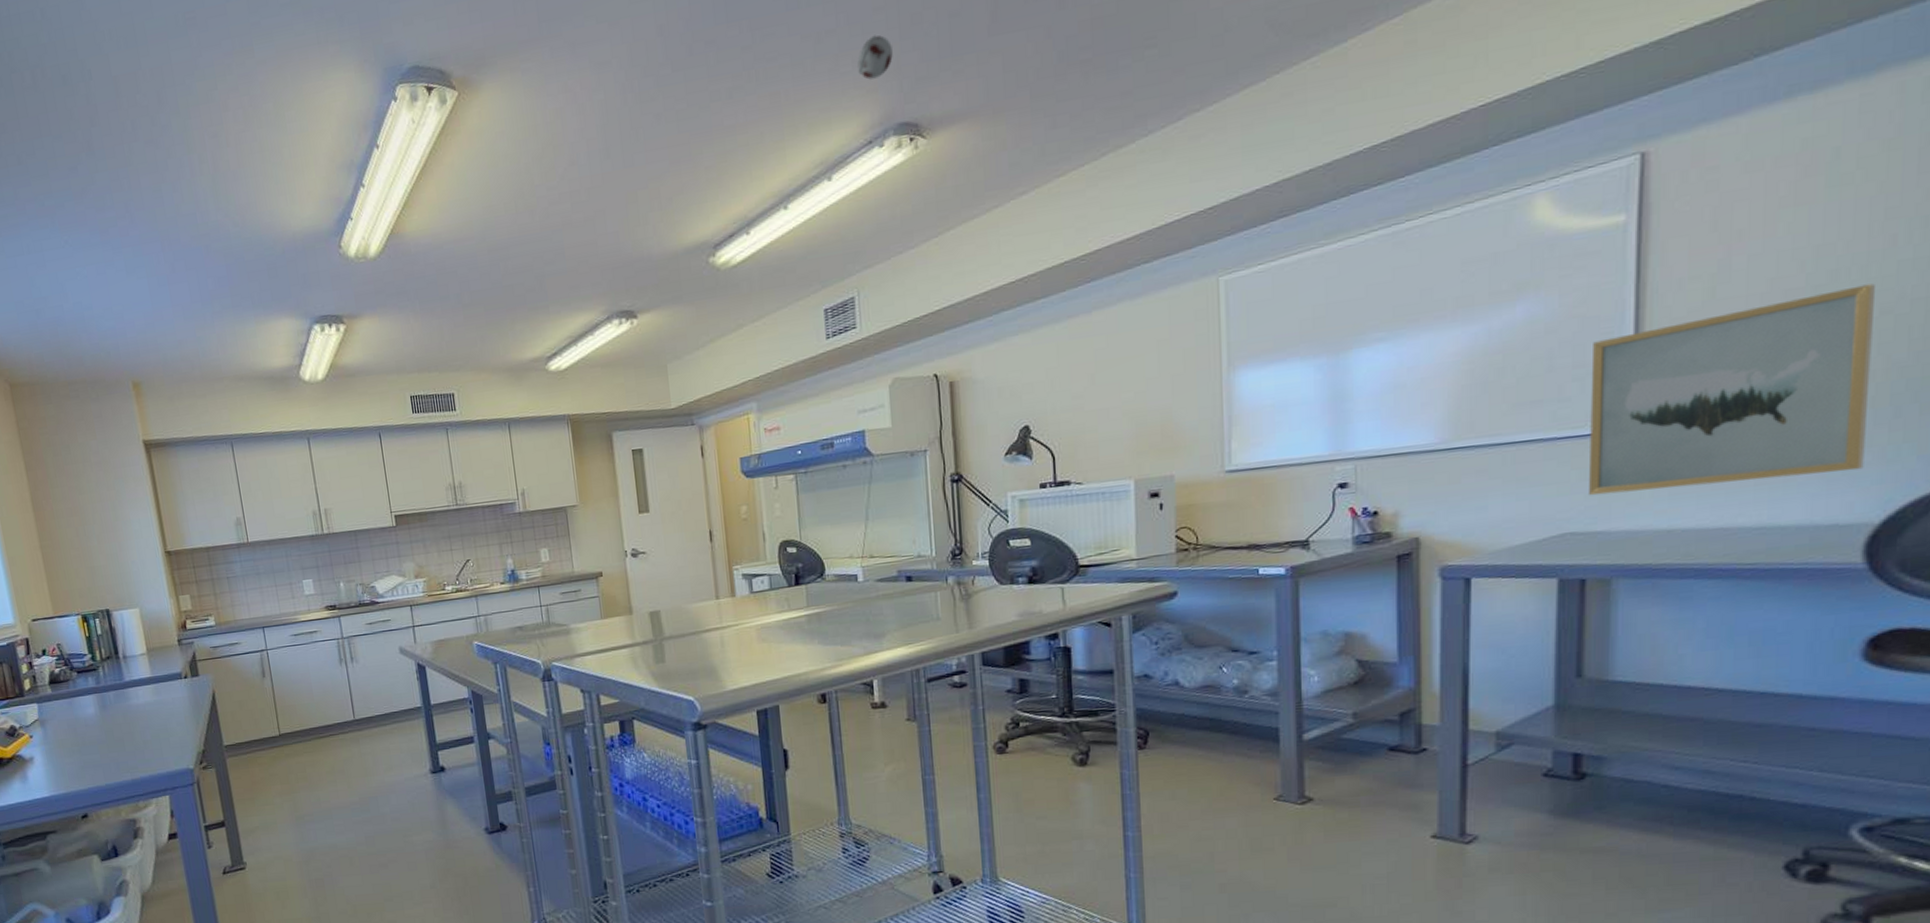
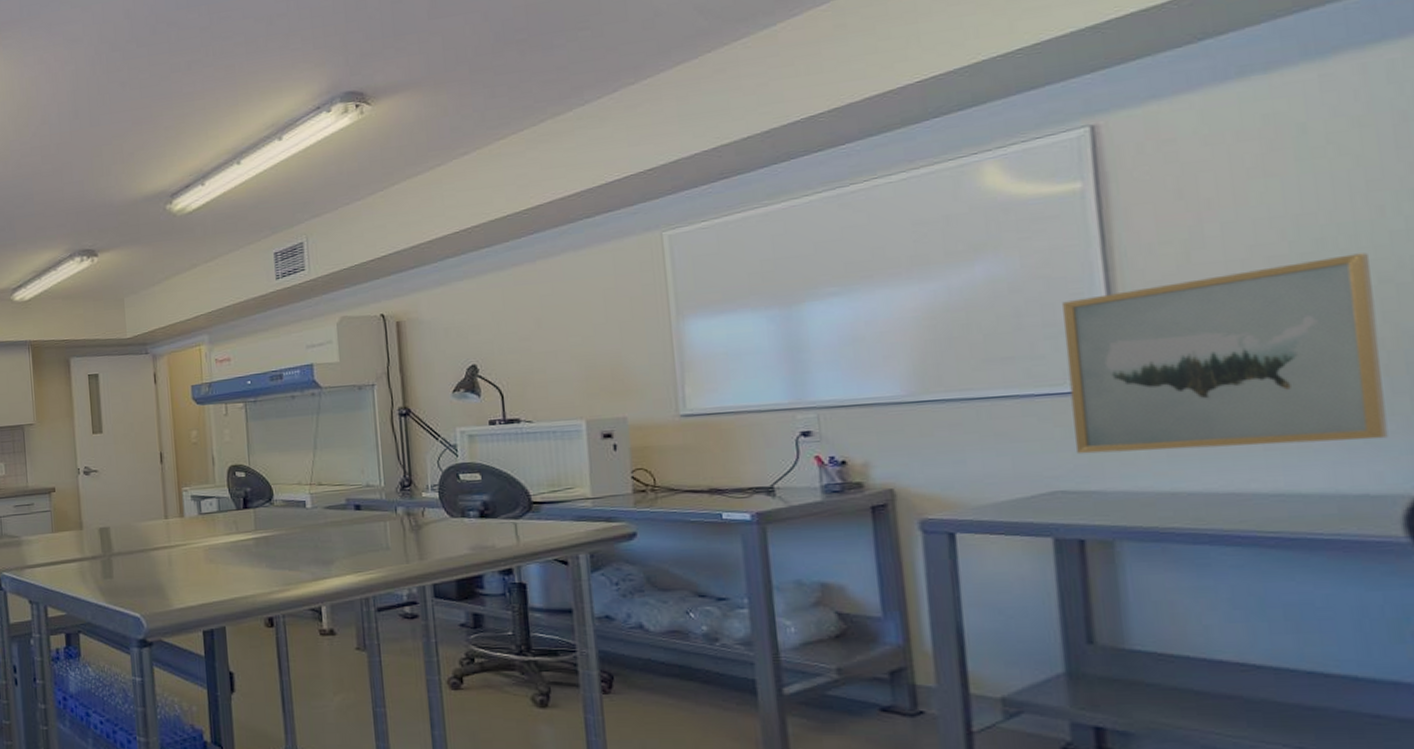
smoke detector: present [856,35,893,80] -> none [305,18,339,55]

